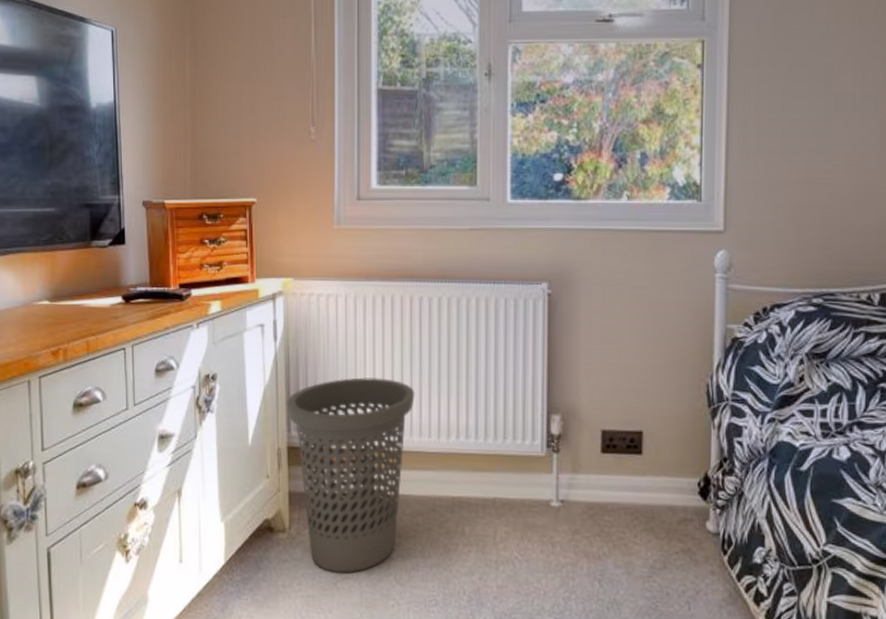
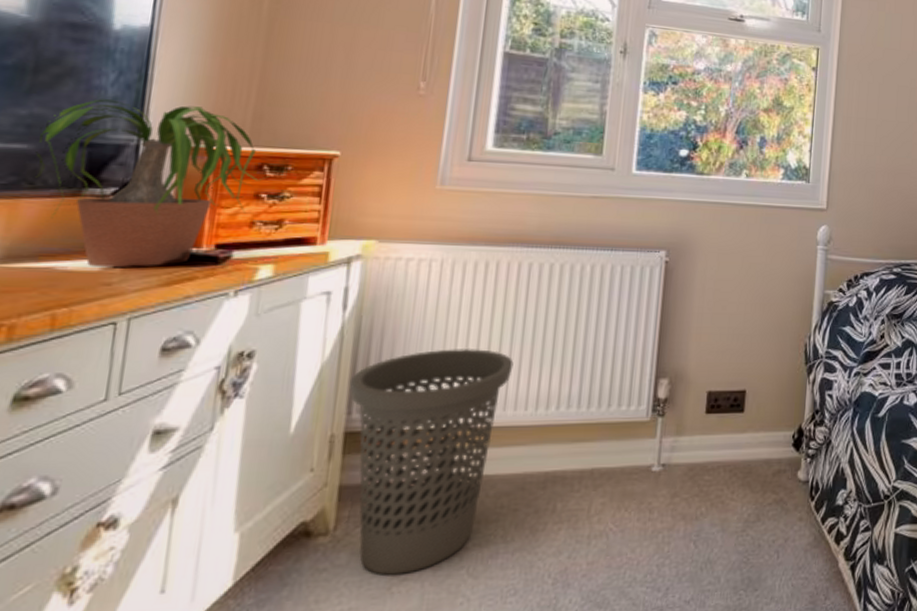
potted plant: none [60,167,209,305] -> present [35,99,270,268]

